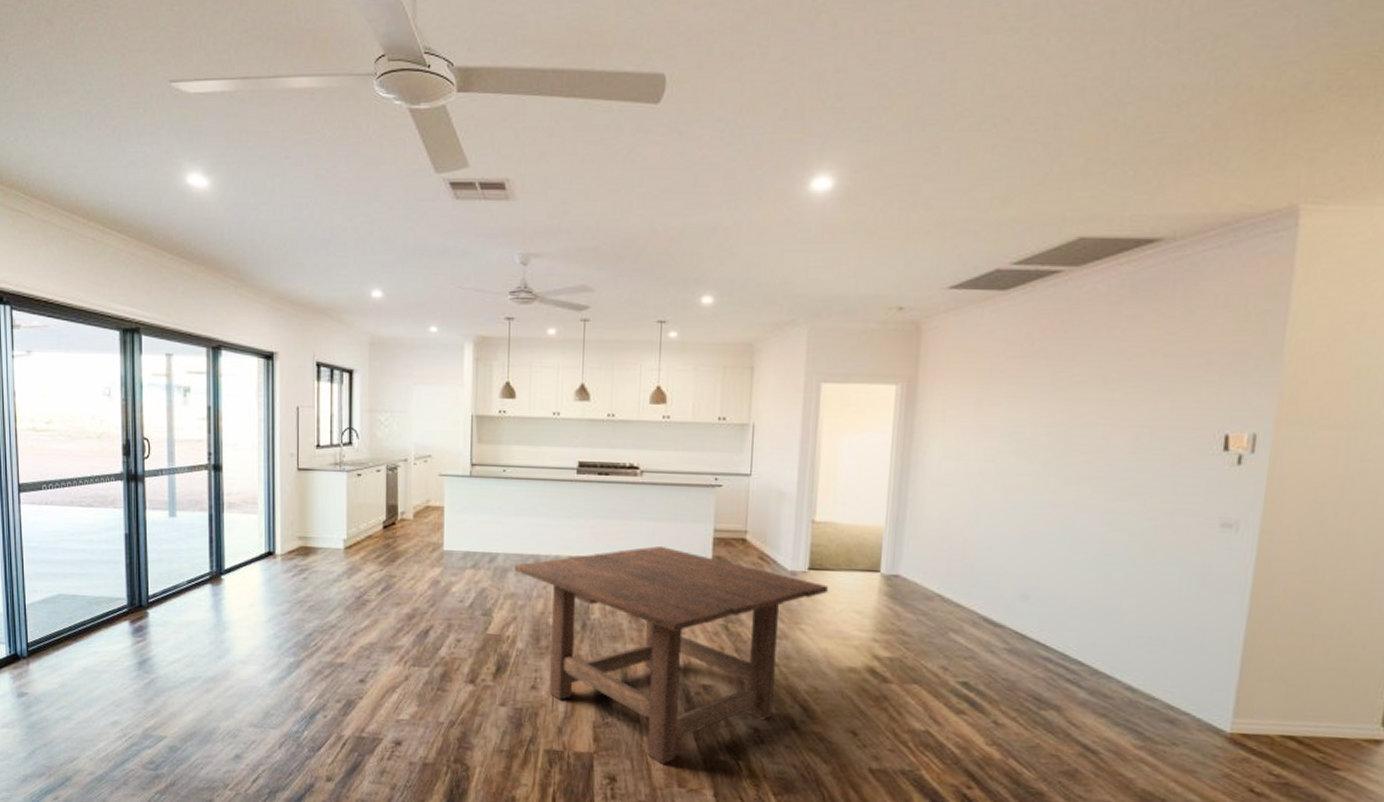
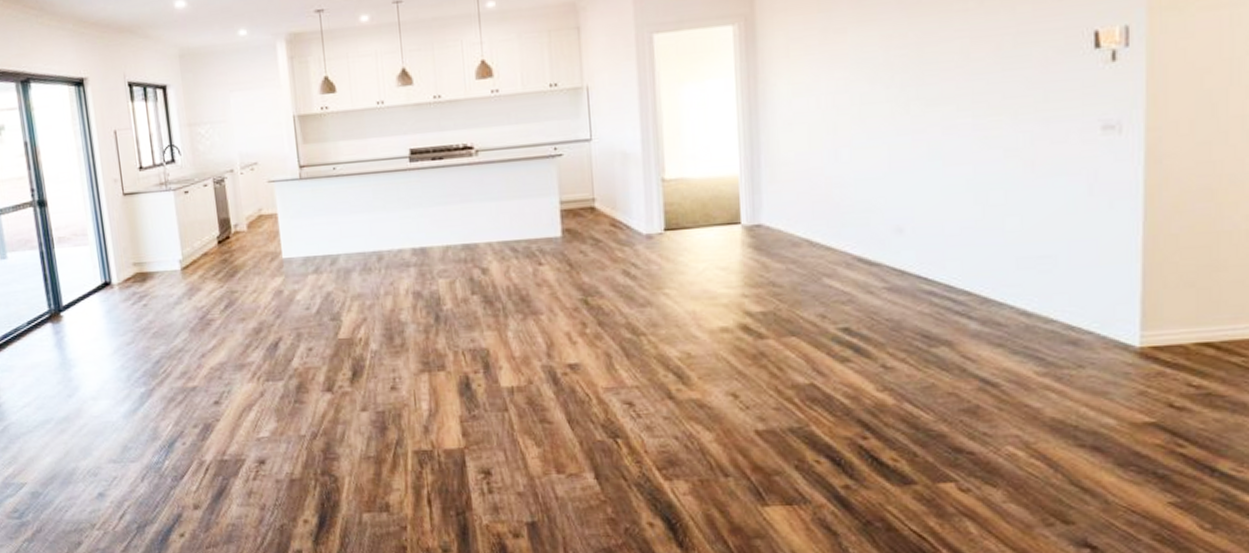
dining table: present [513,546,829,764] -> none [356,226,689,451]

